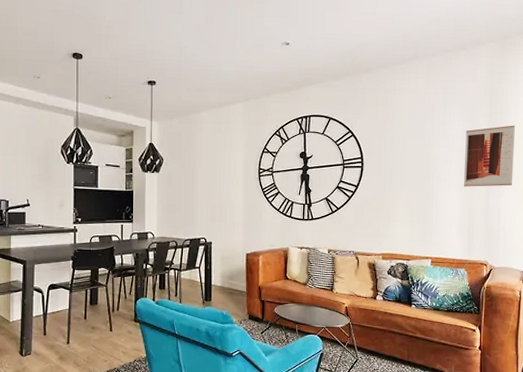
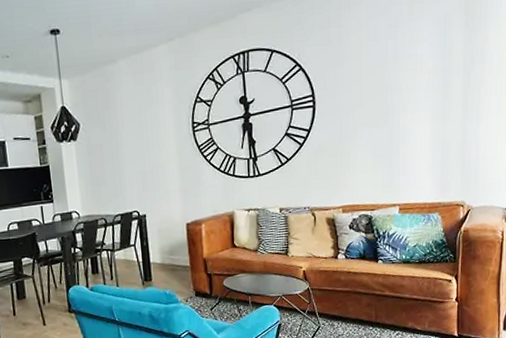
wall art: present [463,125,515,187] -> none [435,33,497,116]

